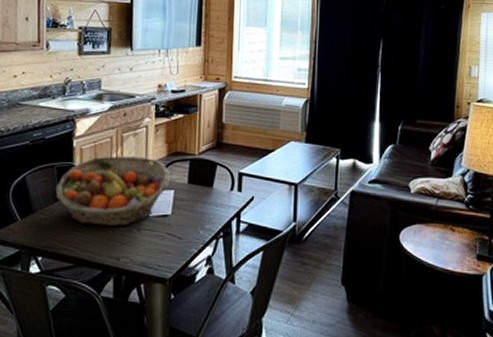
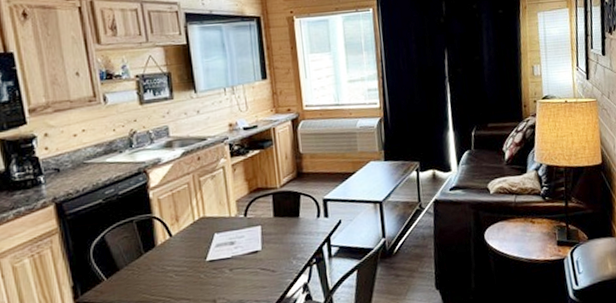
fruit basket: present [55,156,171,226] -> none [138,197,255,274]

